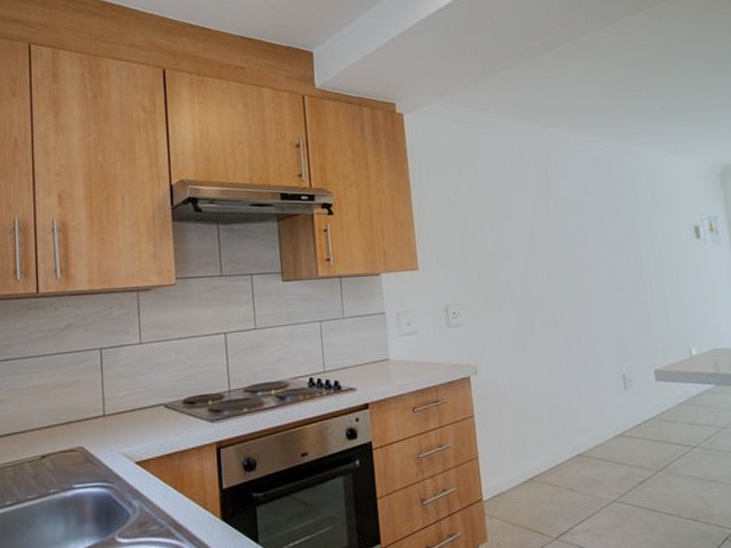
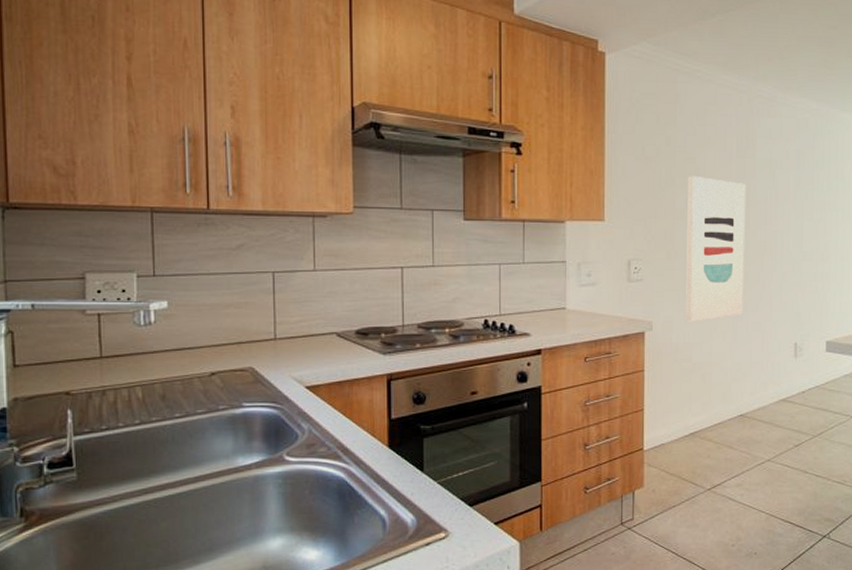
wall art: none [495,219,566,363] -> present [685,175,747,322]

